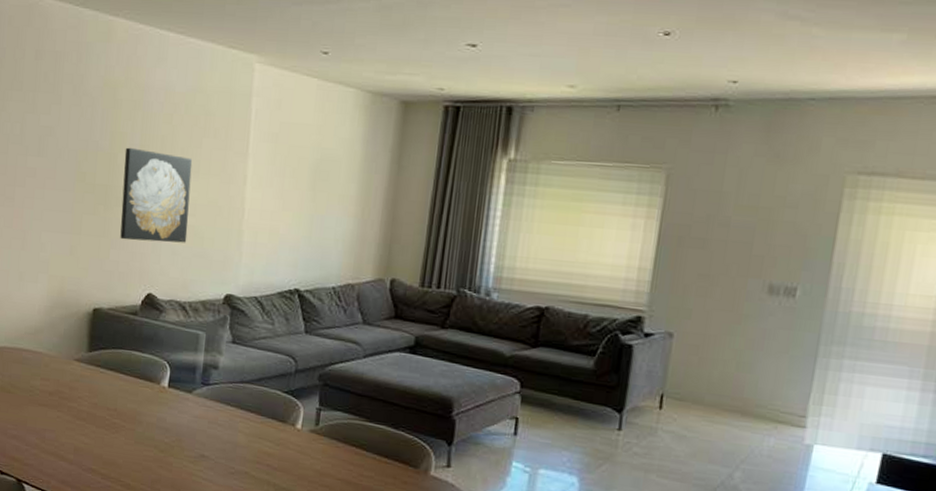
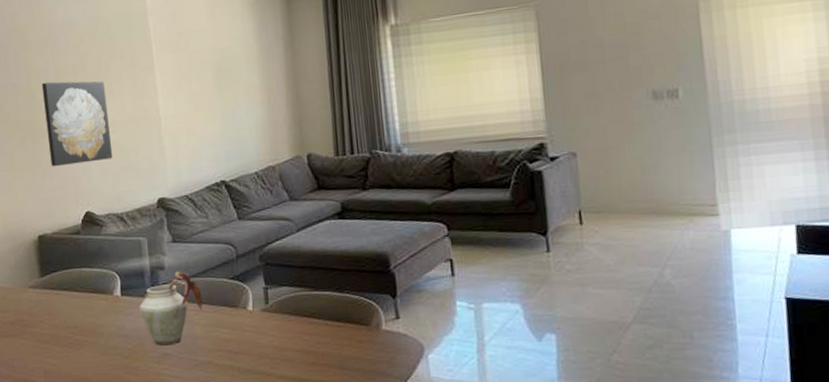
vase: none [184,373,254,448] -> present [139,271,203,346]

